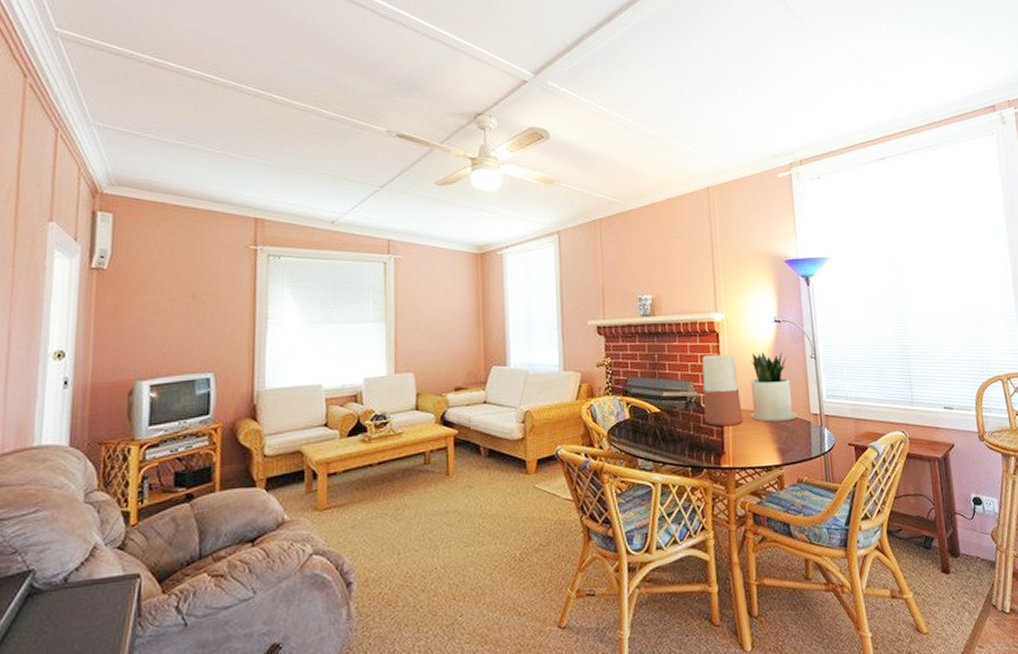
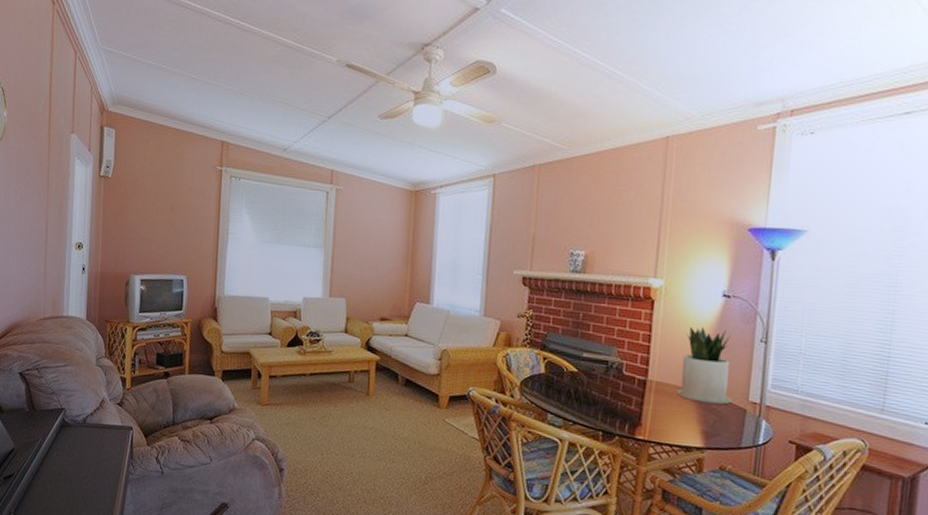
vase: present [702,355,743,427] -> none [625,322,669,400]

